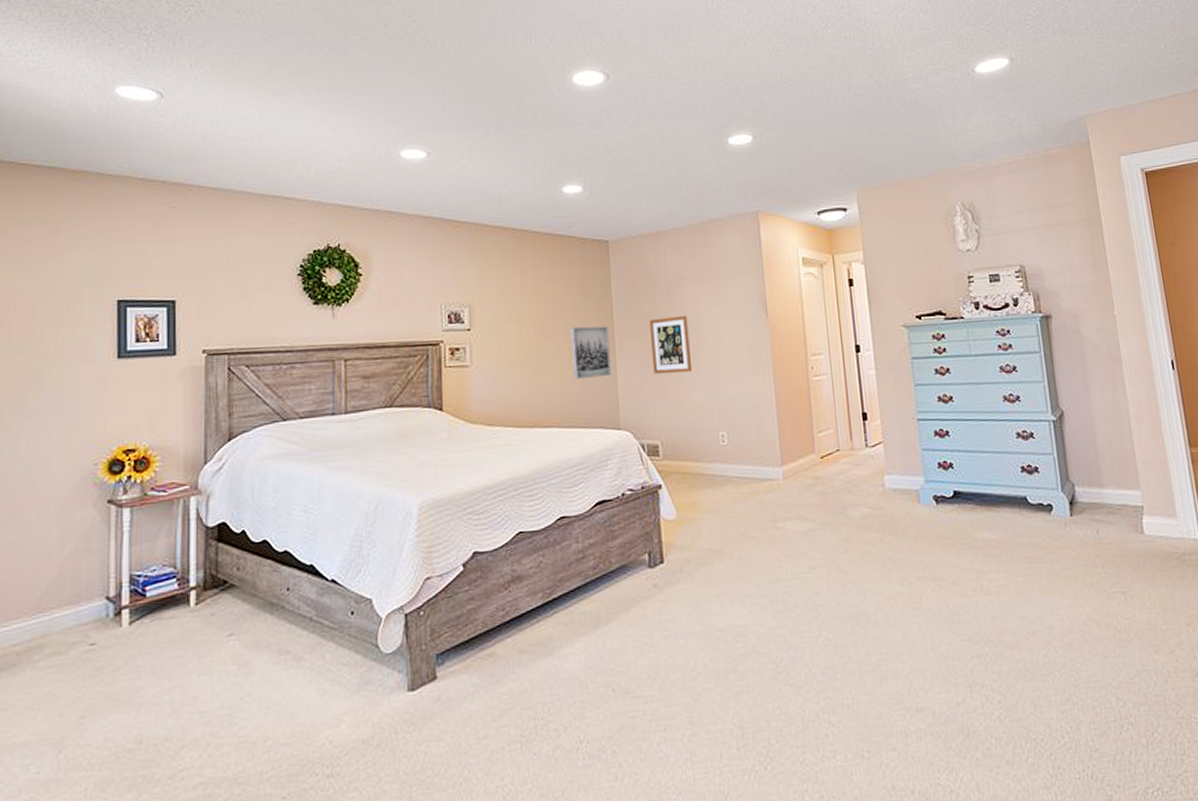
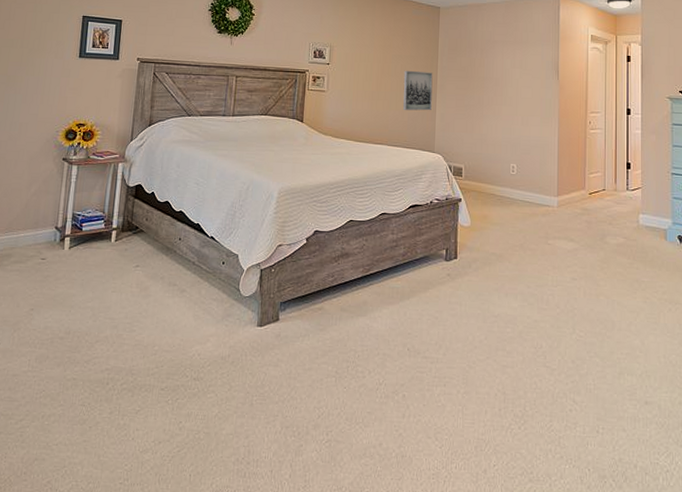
wall art: present [649,315,692,375] -> none [464,70,495,115]

